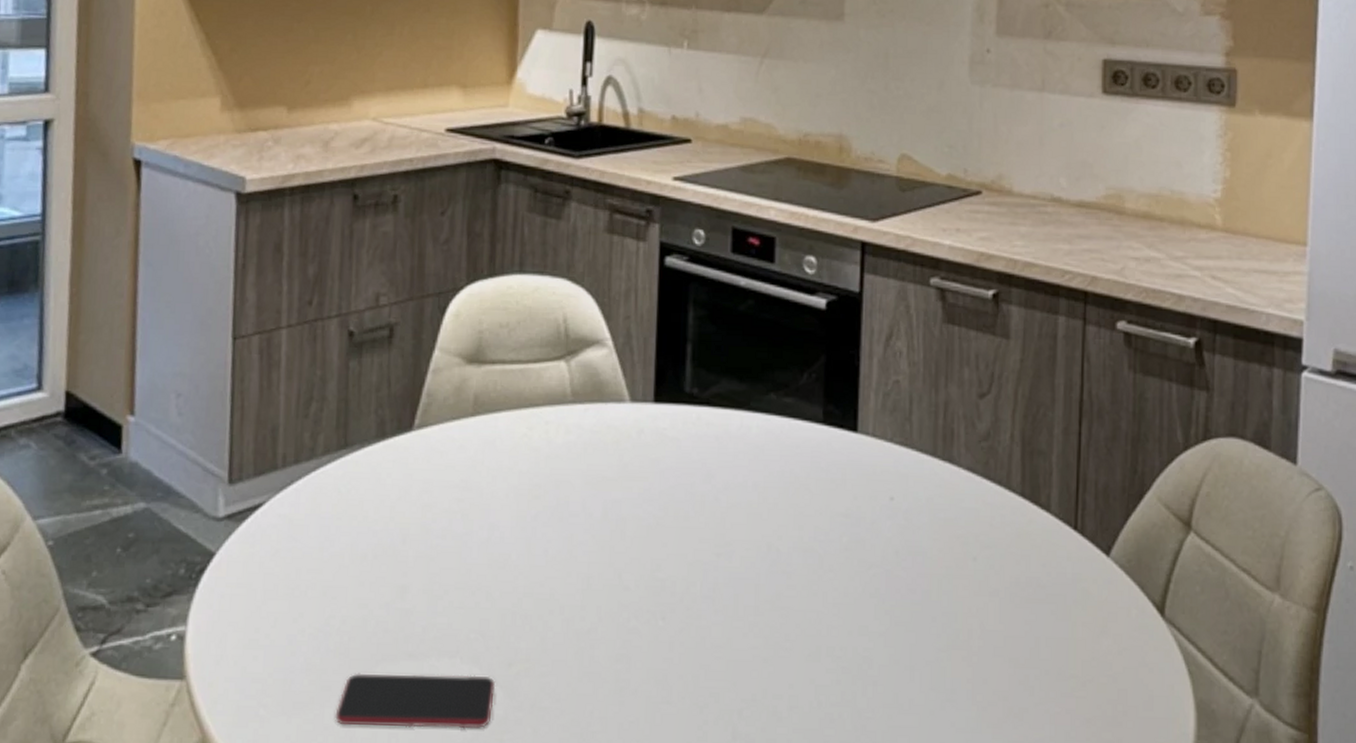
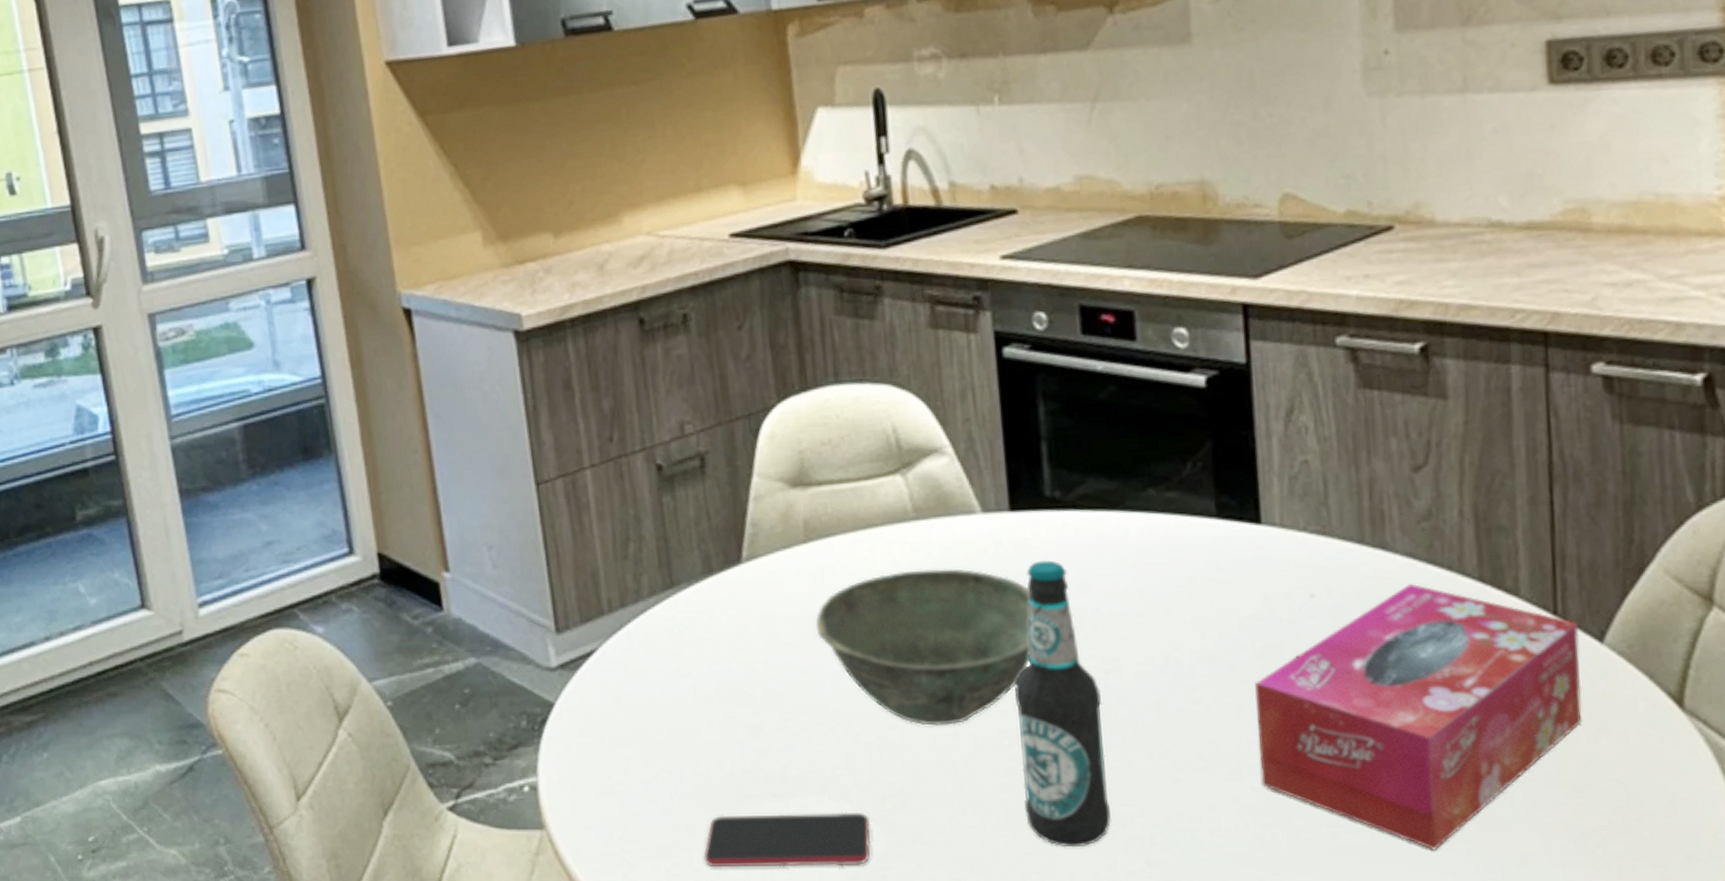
bowl: none [471,449,663,597] -> present [815,568,1032,726]
bottle: none [633,449,712,719] -> present [1015,560,1111,848]
tissue box: none [835,495,1093,733] -> present [1255,584,1582,851]

